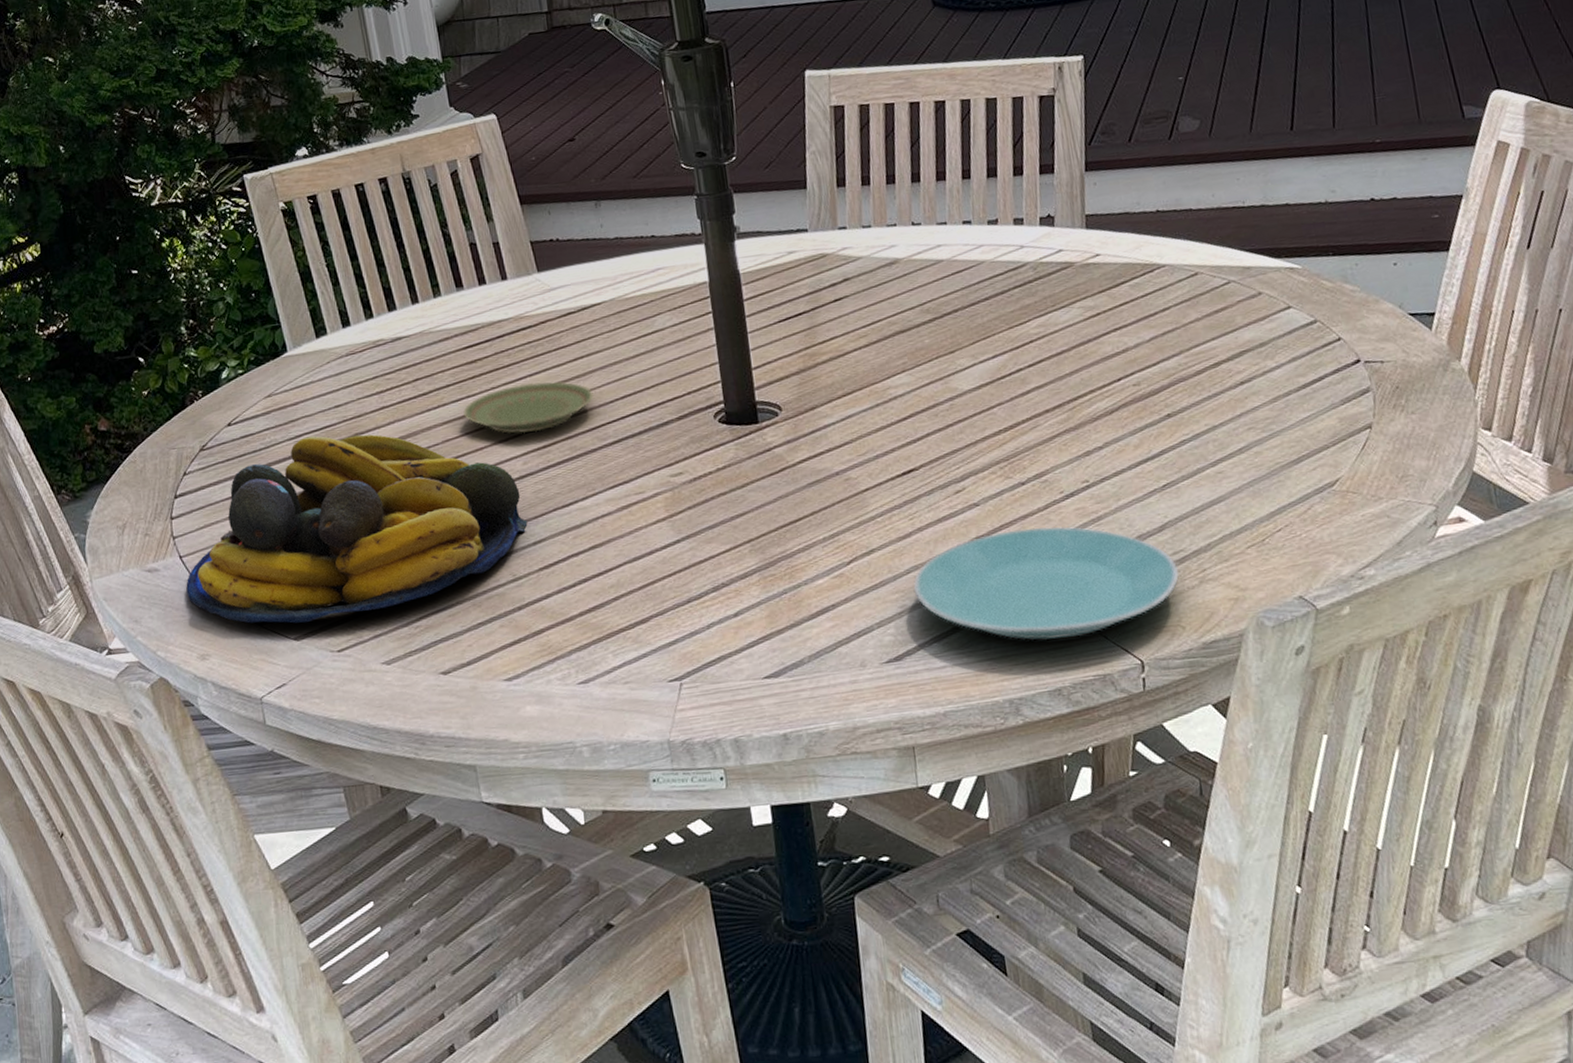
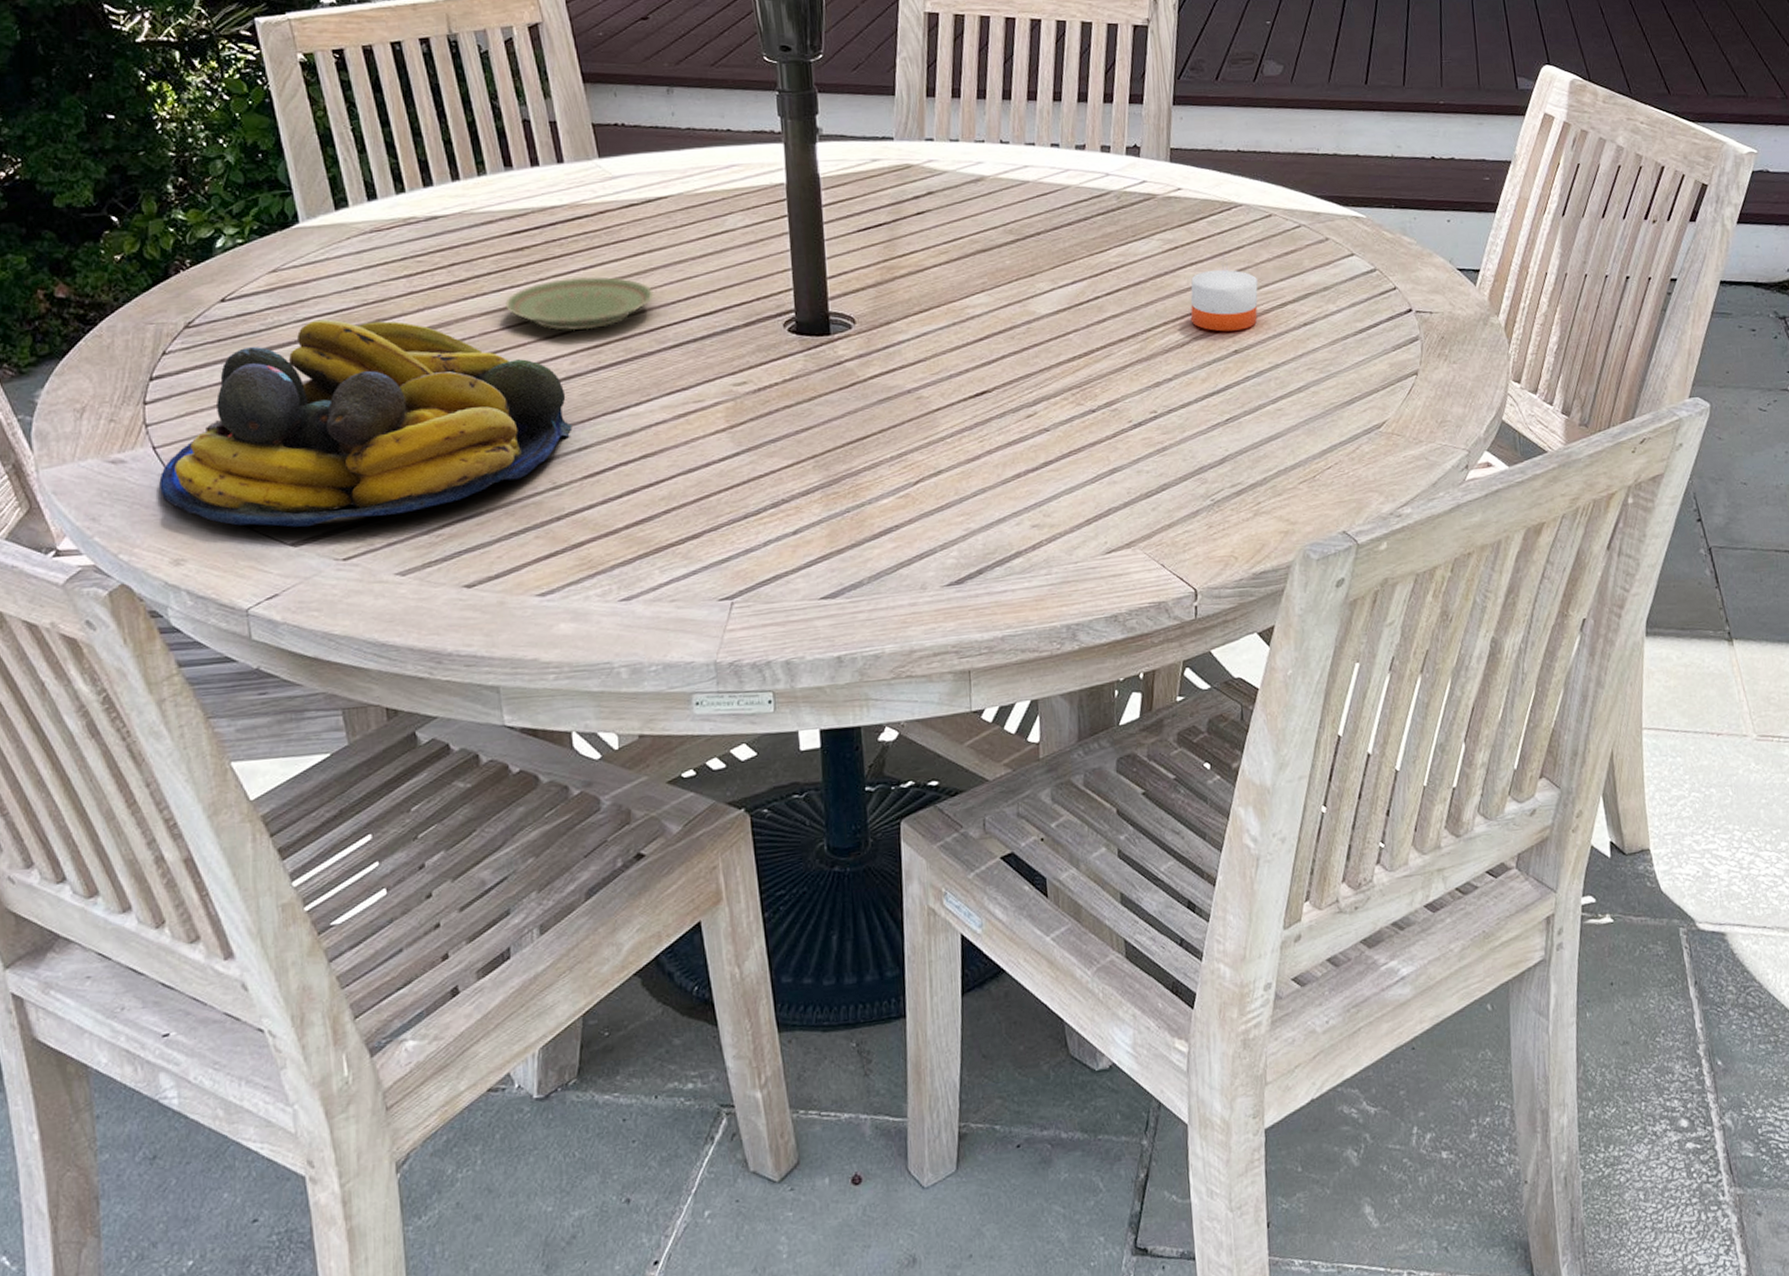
plate: present [913,526,1179,640] -> none [979,455,1236,567]
candle: none [1116,328,1190,396] -> present [1190,265,1258,332]

